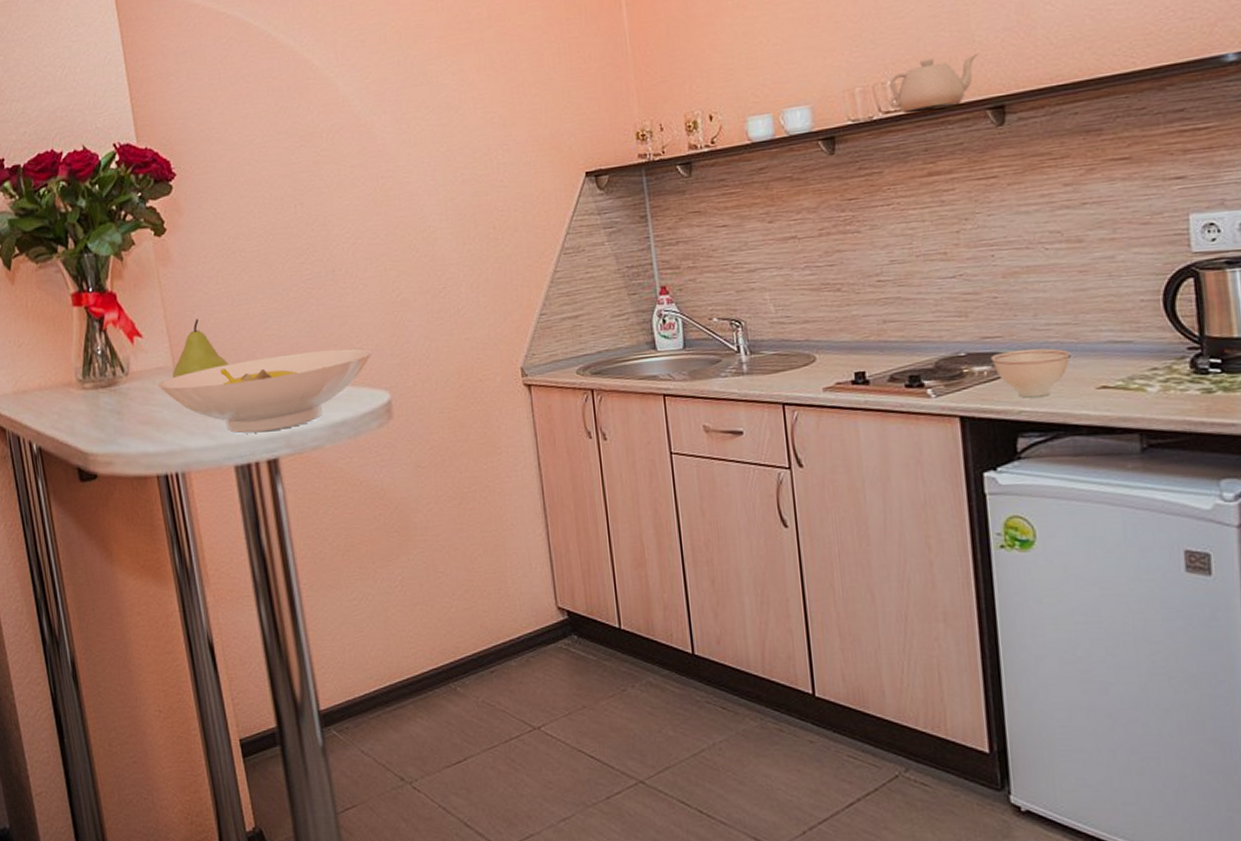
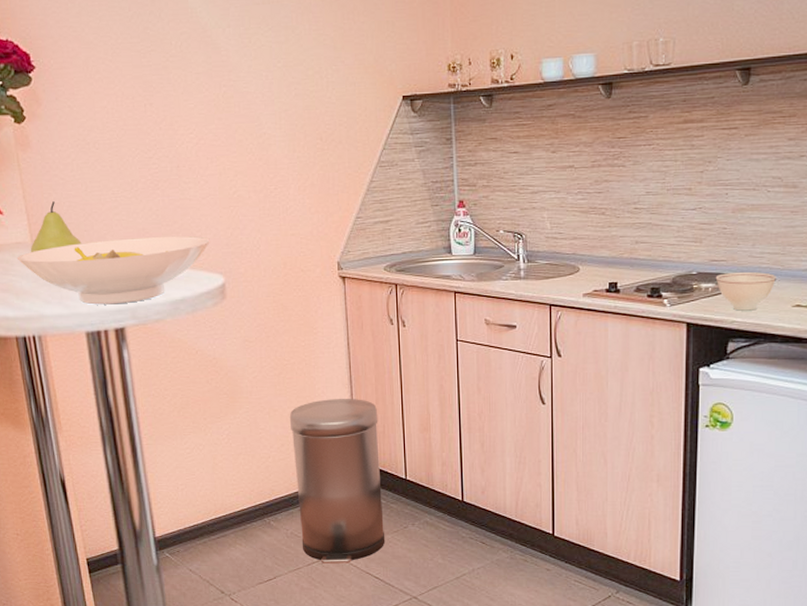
pedal bin: none [473,530,600,739] -> present [289,399,386,563]
teapot: present [889,53,979,114] -> none [659,20,736,68]

